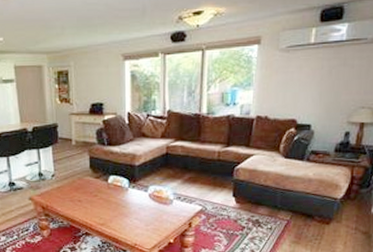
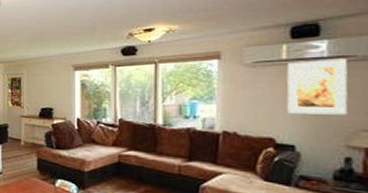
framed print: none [309,41,360,96] -> present [286,58,348,115]

